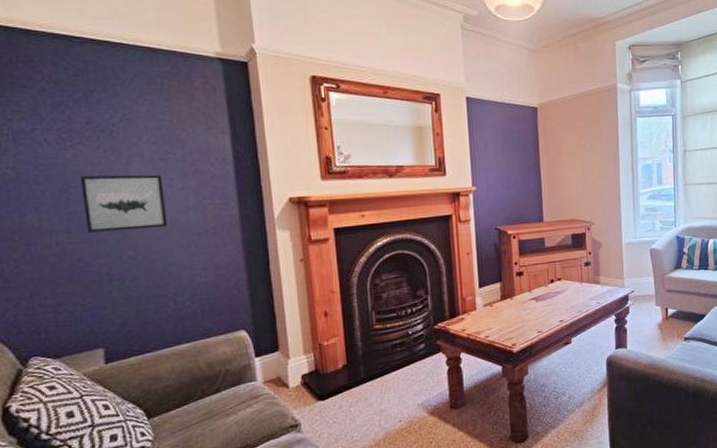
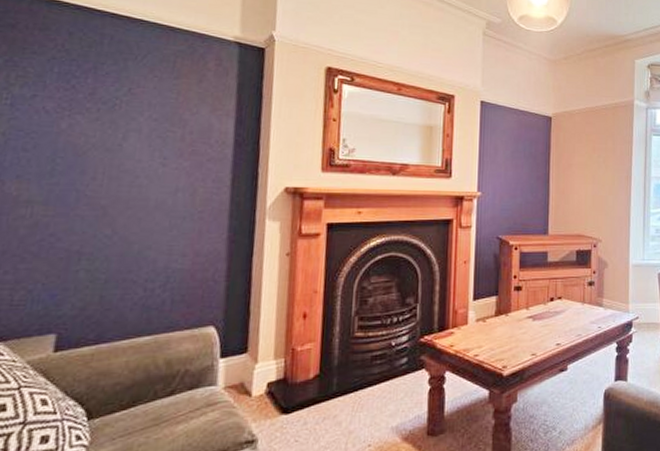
wall art: present [80,174,167,233] -> none [66,146,157,208]

